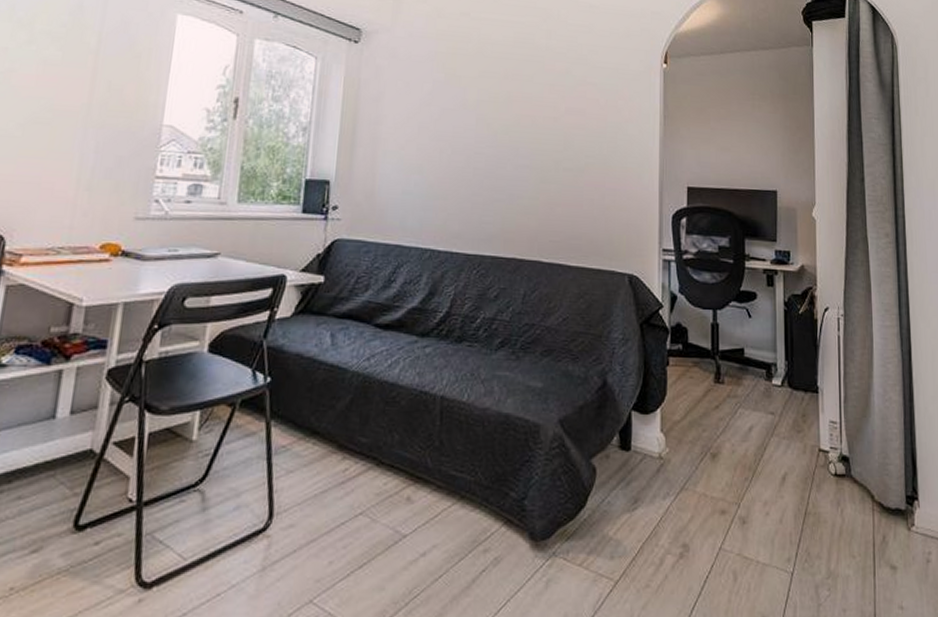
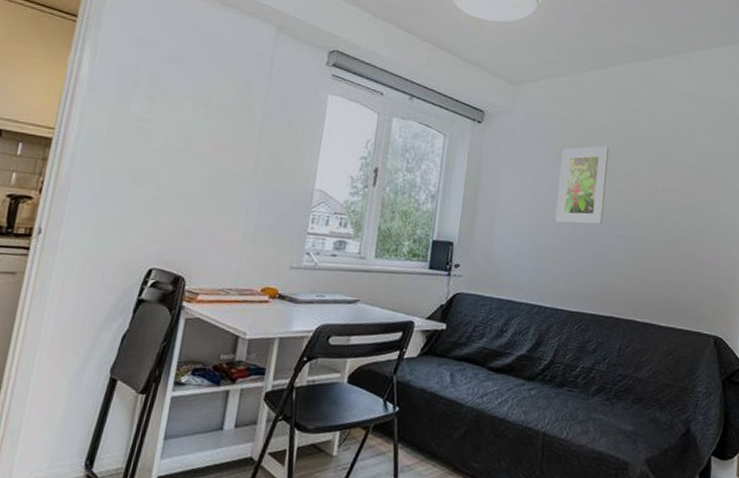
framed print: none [447,65,505,154] -> present [555,146,610,225]

